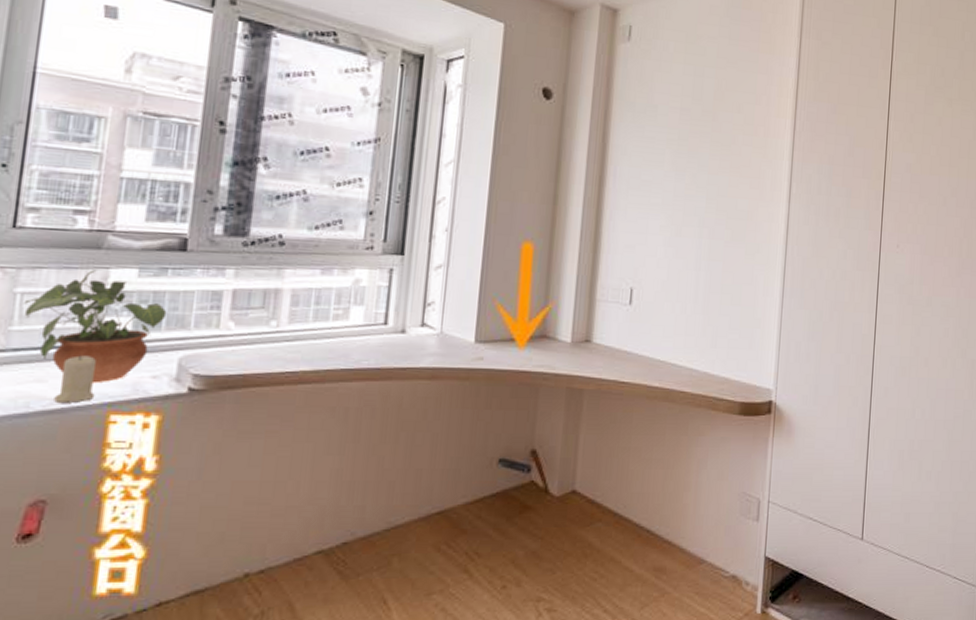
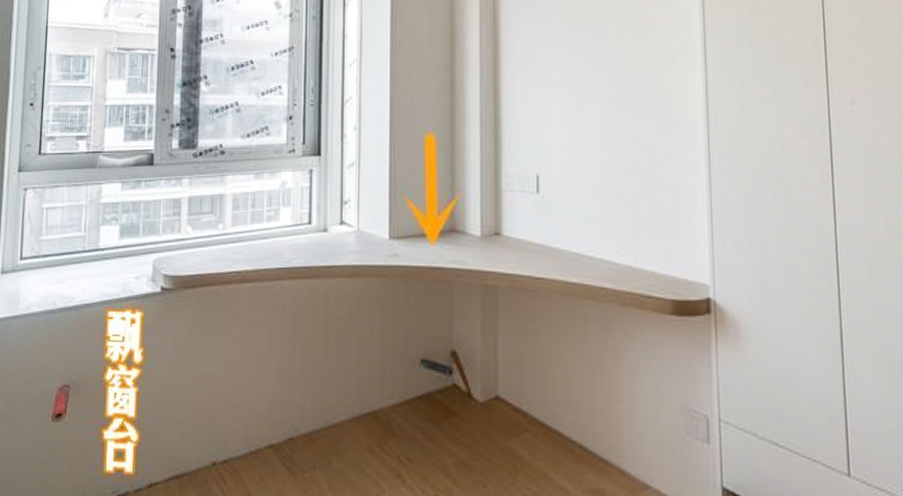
potted plant: present [23,270,167,382] -> none [48,186,143,283]
candle: present [54,355,96,403] -> none [71,260,98,301]

